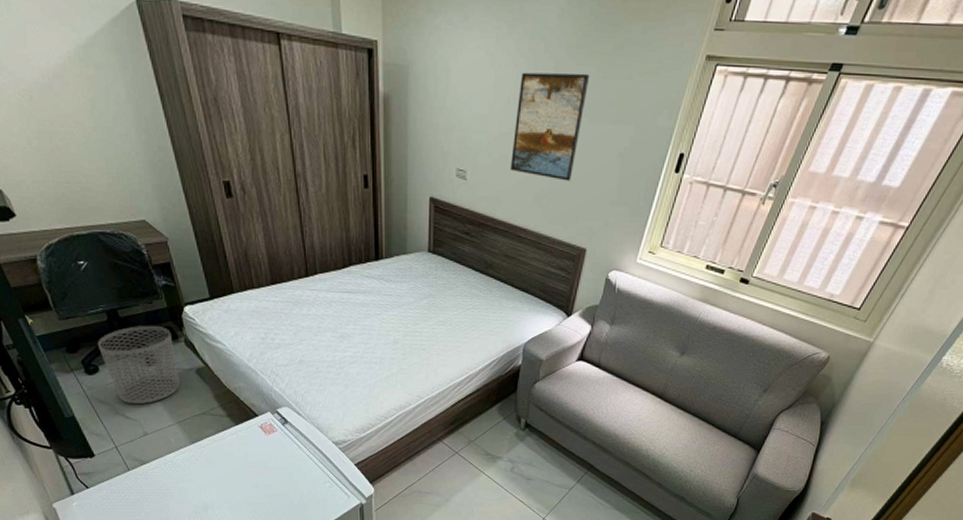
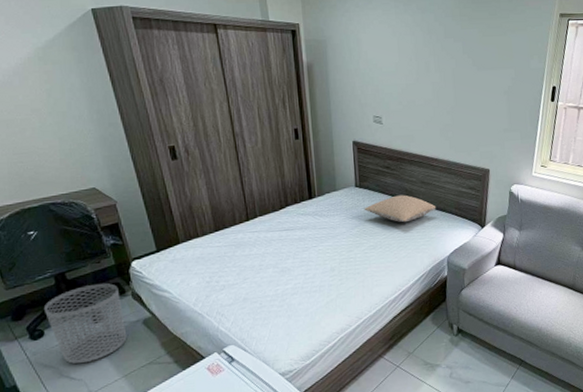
pillow: none [436,267,518,300] -> present [364,195,436,223]
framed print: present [509,72,590,181] -> none [417,34,473,117]

